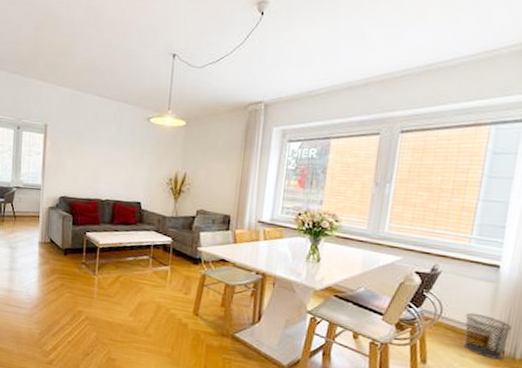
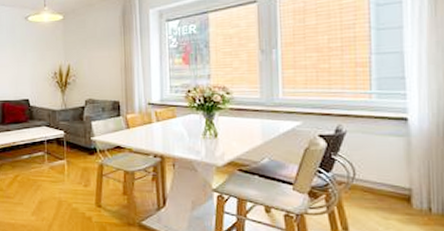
waste bin: present [463,312,512,360] -> none [380,171,434,218]

